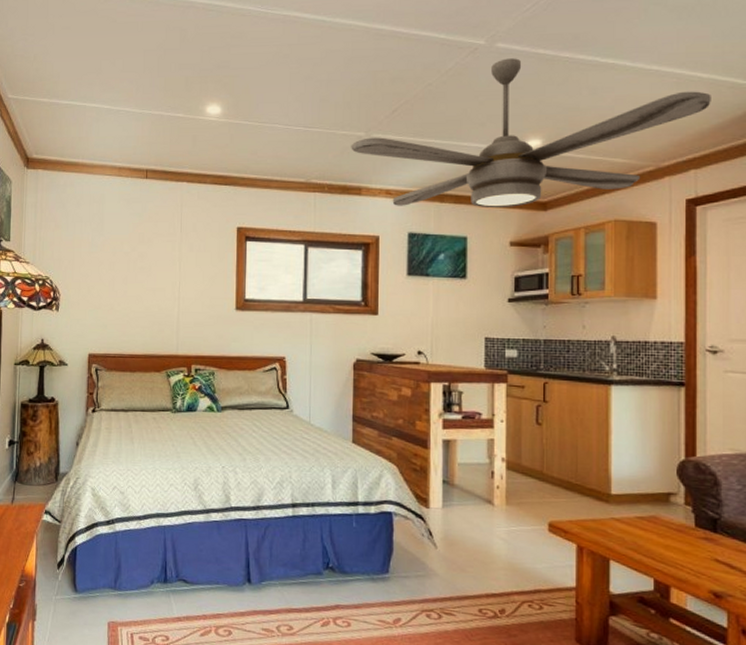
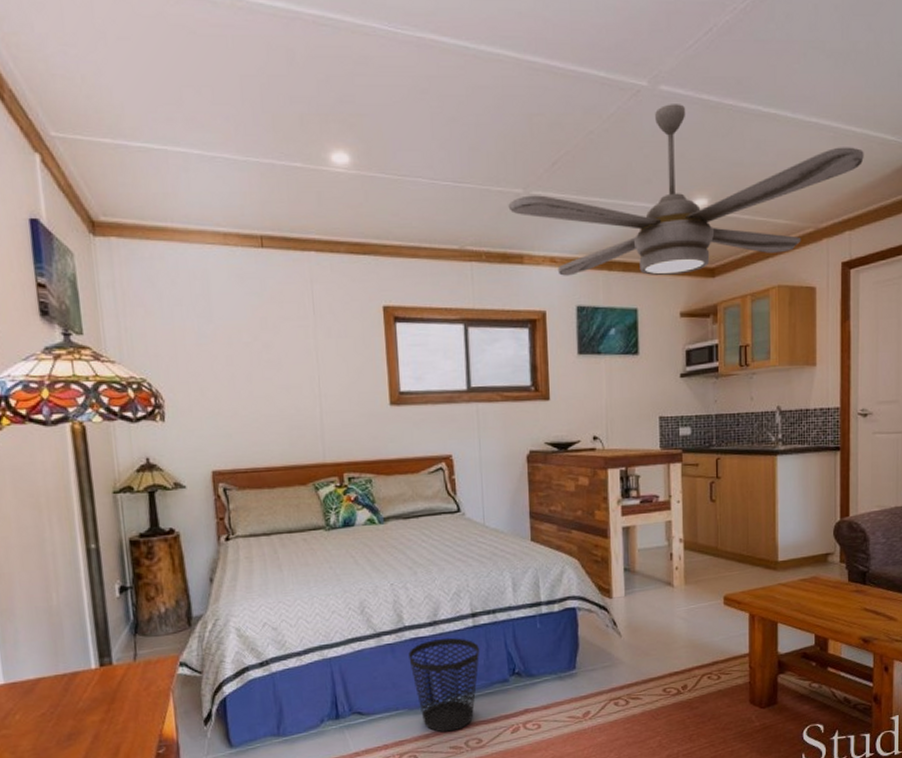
wastebasket: none [232,523,298,614] -> present [408,638,480,732]

